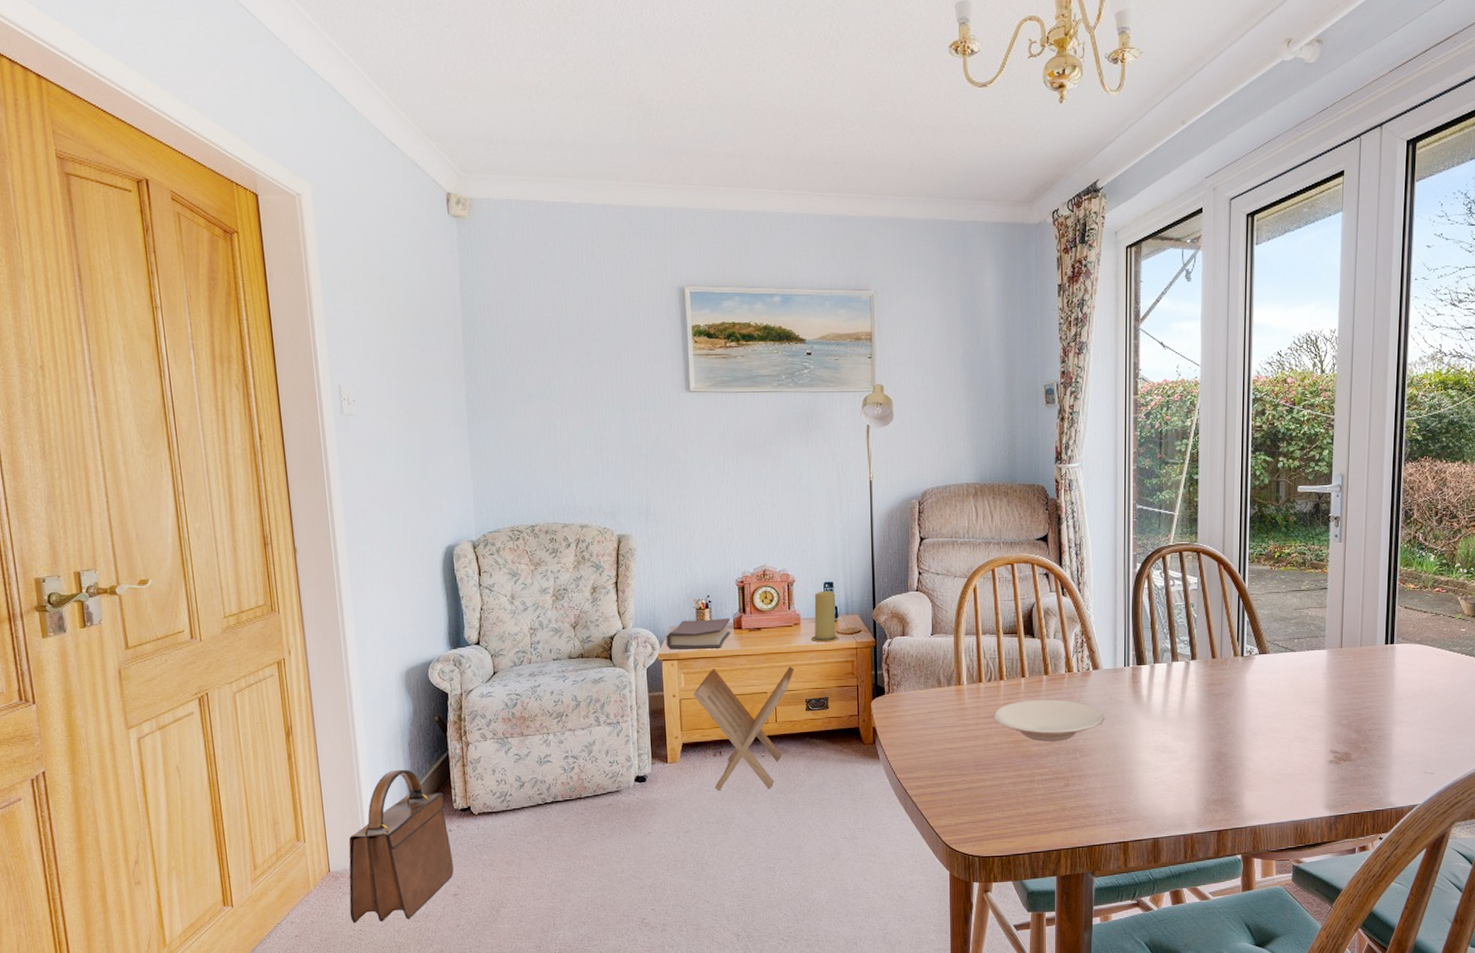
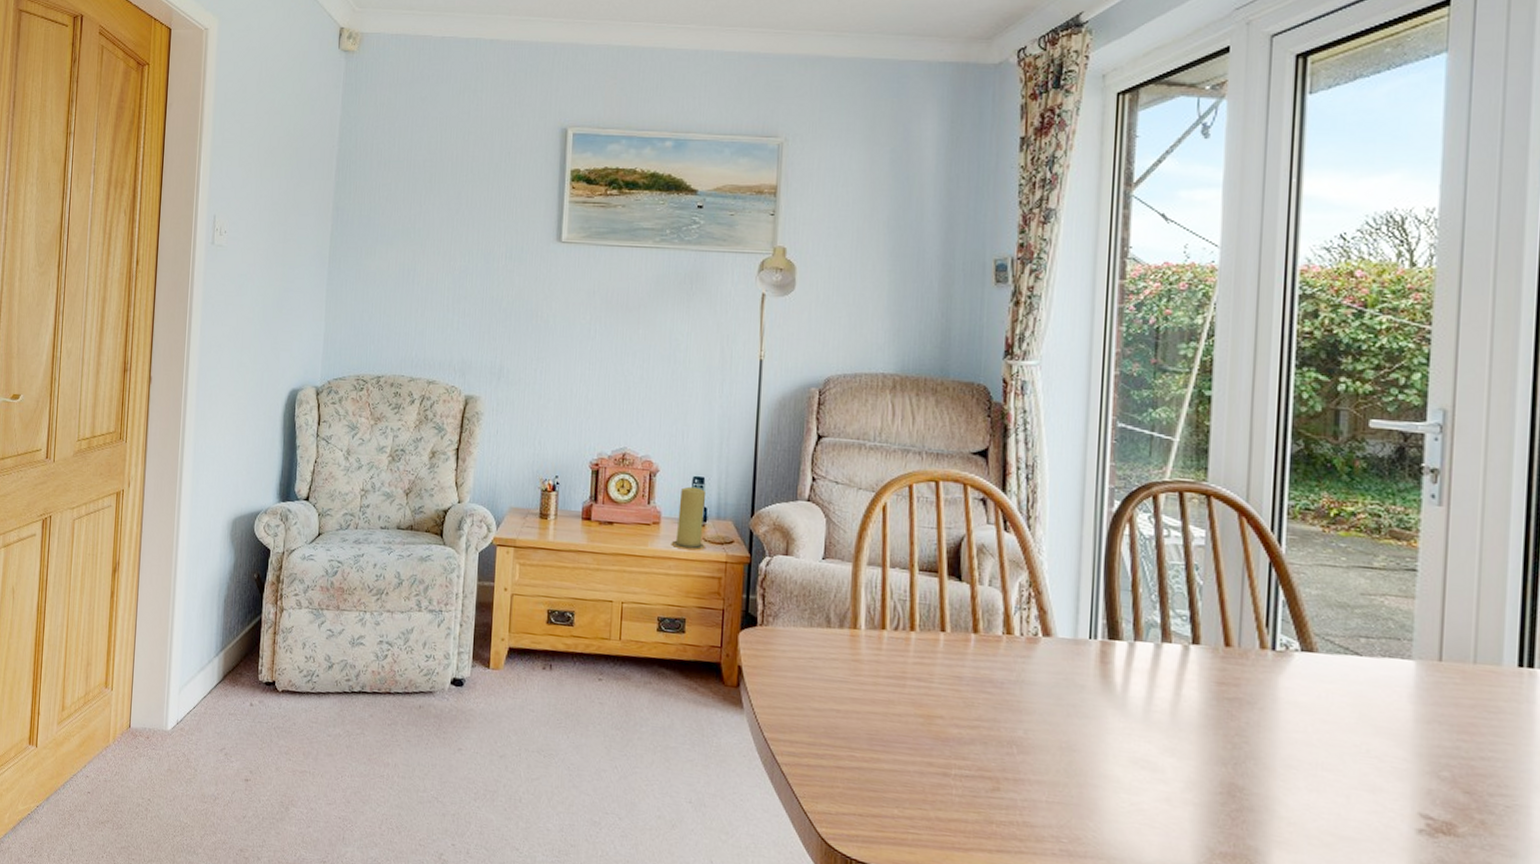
handbag: present [348,769,454,924] -> none [141,626,250,798]
hardback book: present [666,618,730,650] -> none [503,501,578,540]
magazine rack: present [693,666,794,791] -> none [528,563,648,722]
saucer: present [993,699,1105,742] -> none [898,662,1057,727]

